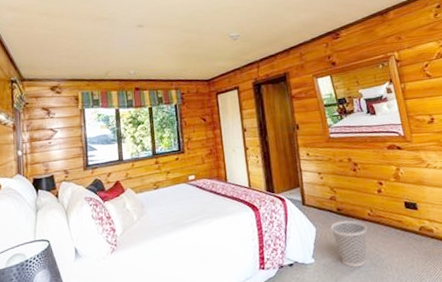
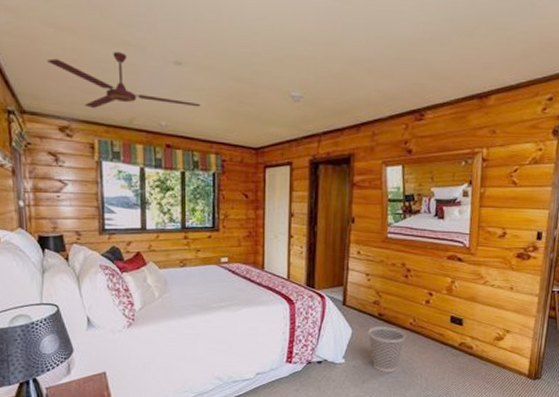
ceiling fan: none [41,25,161,69] -> present [46,52,201,108]

